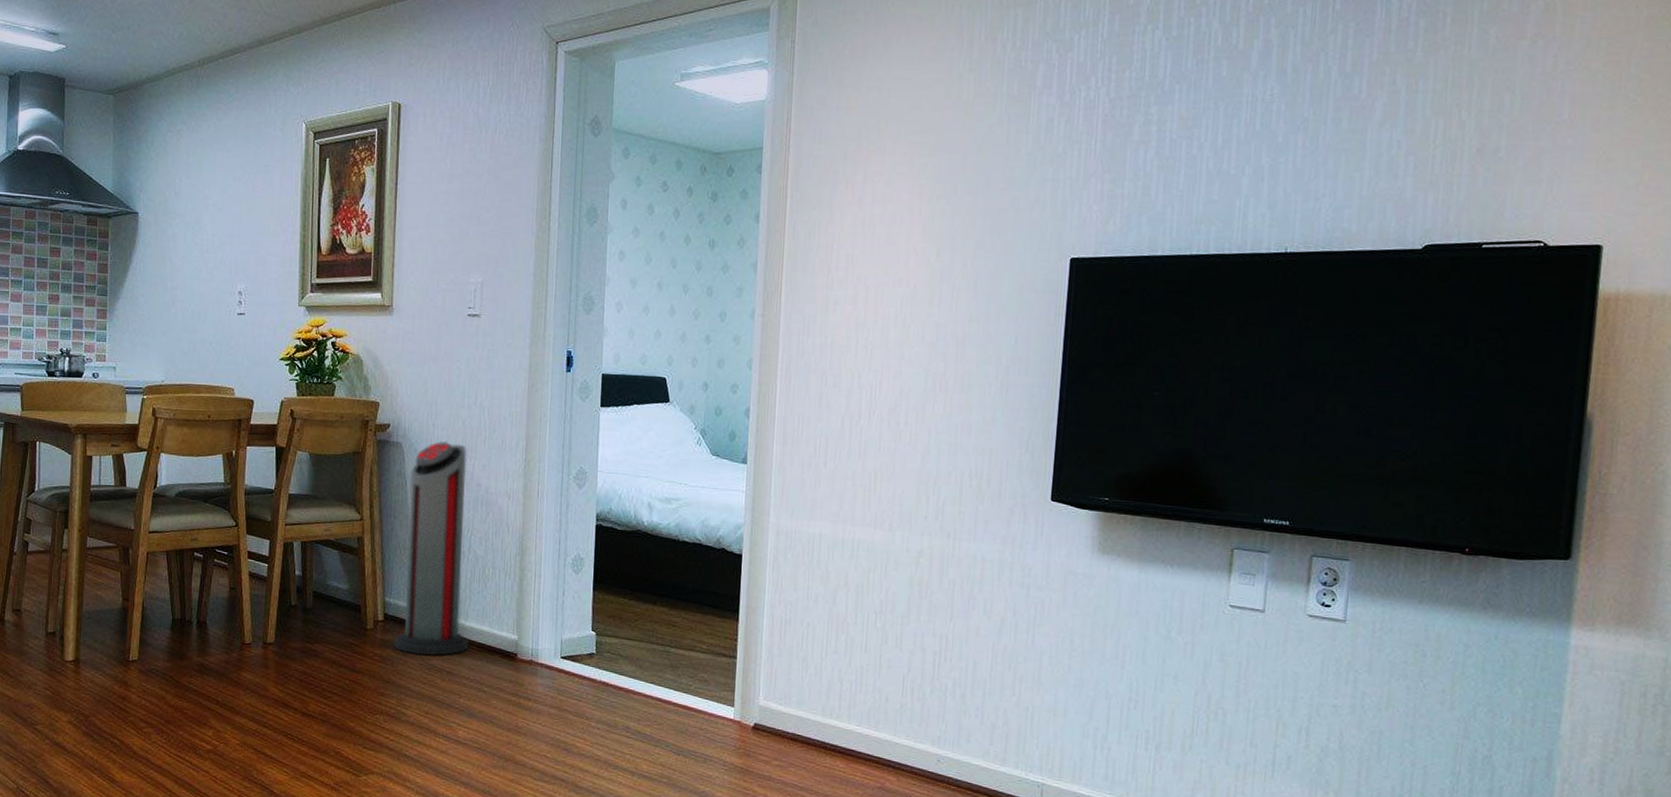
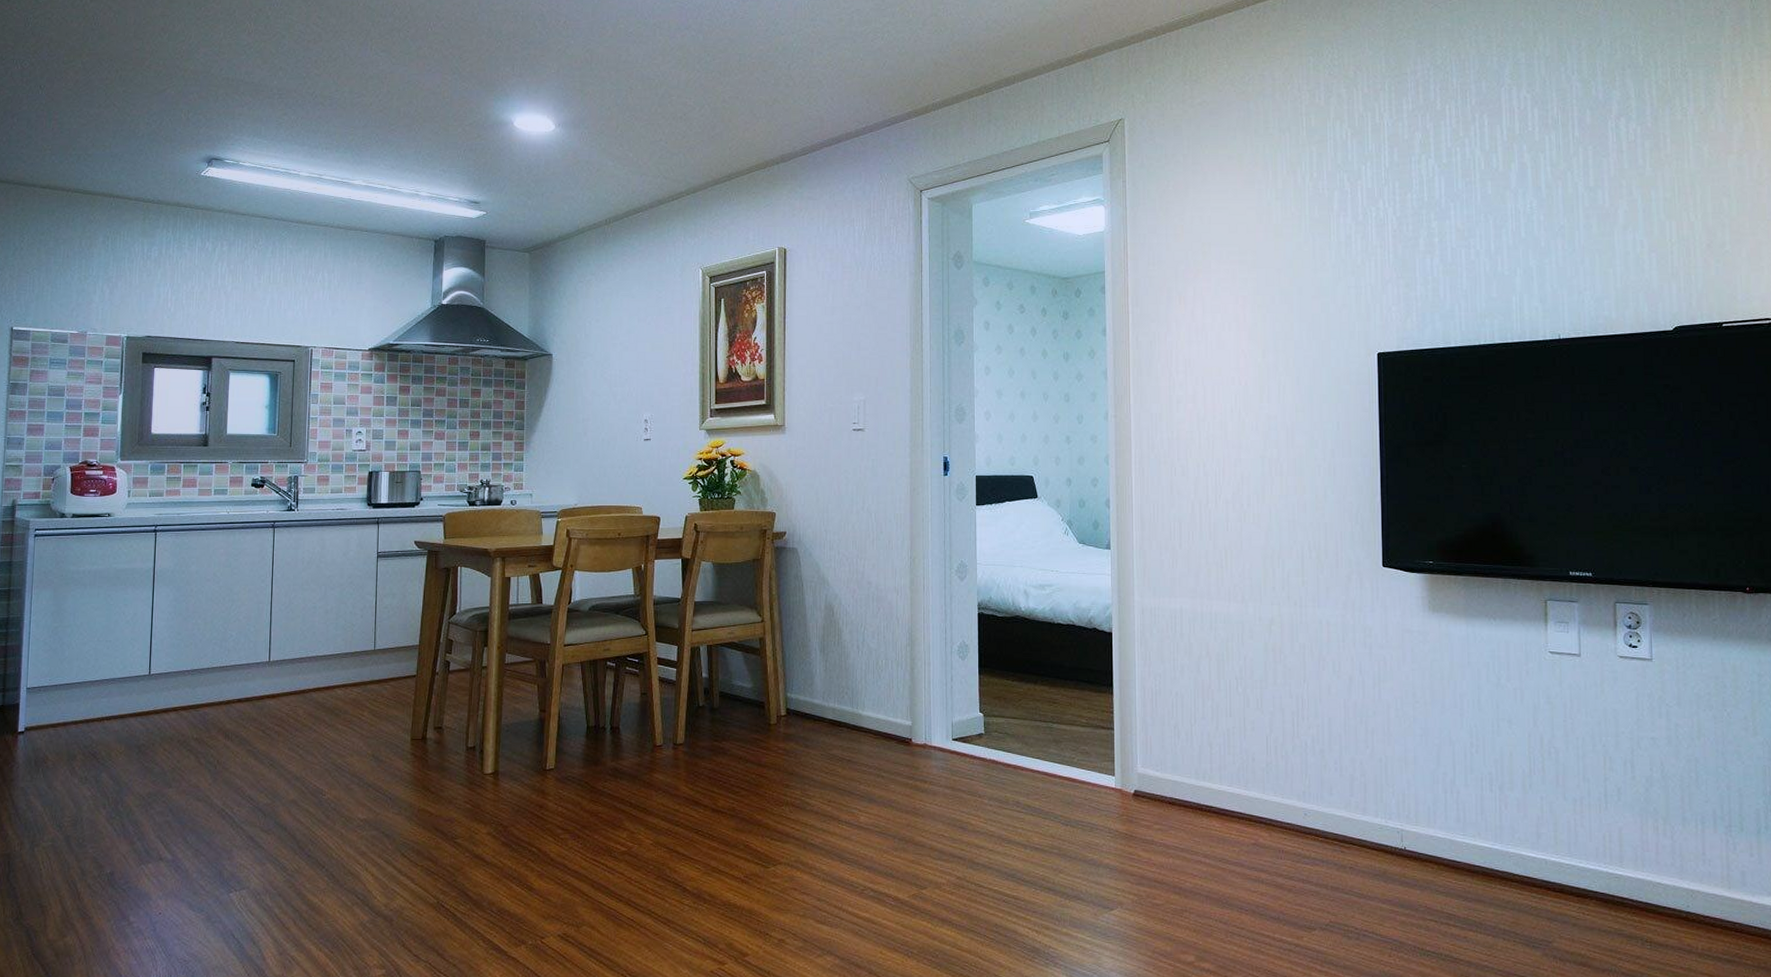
air purifier: present [393,441,468,655] -> none [796,544,866,745]

